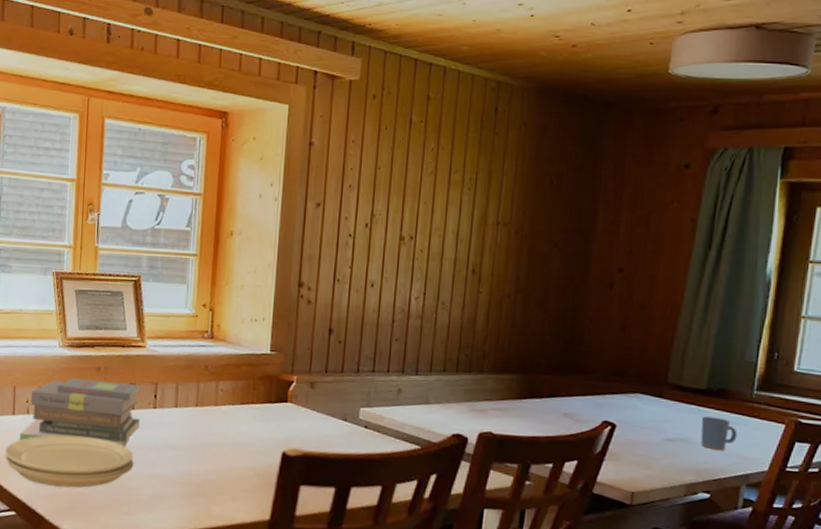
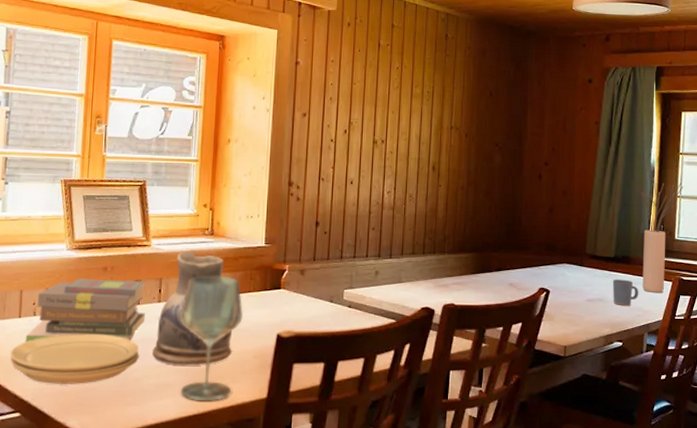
ceramic pitcher: none [147,354,233,479] -> present [152,250,233,366]
wine glass: none [176,382,246,518] -> present [180,275,244,401]
vase: none [742,290,812,438] -> present [640,177,684,294]

